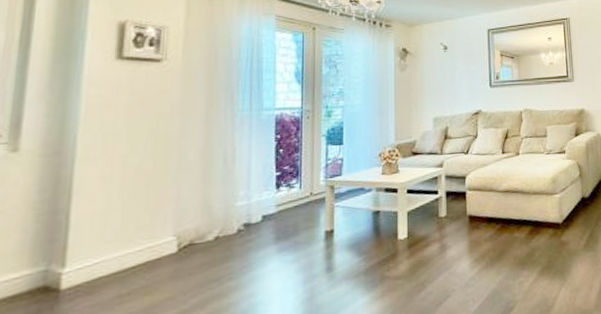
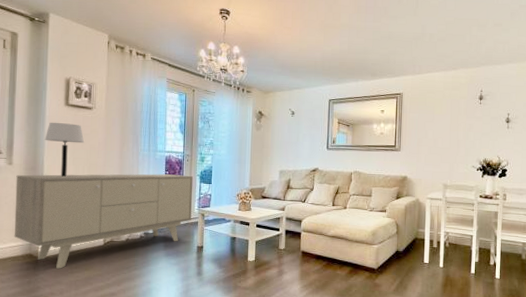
sideboard: none [15,137,317,302] -> present [14,174,194,269]
table lamp: none [79,83,148,160] -> present [44,122,85,177]

